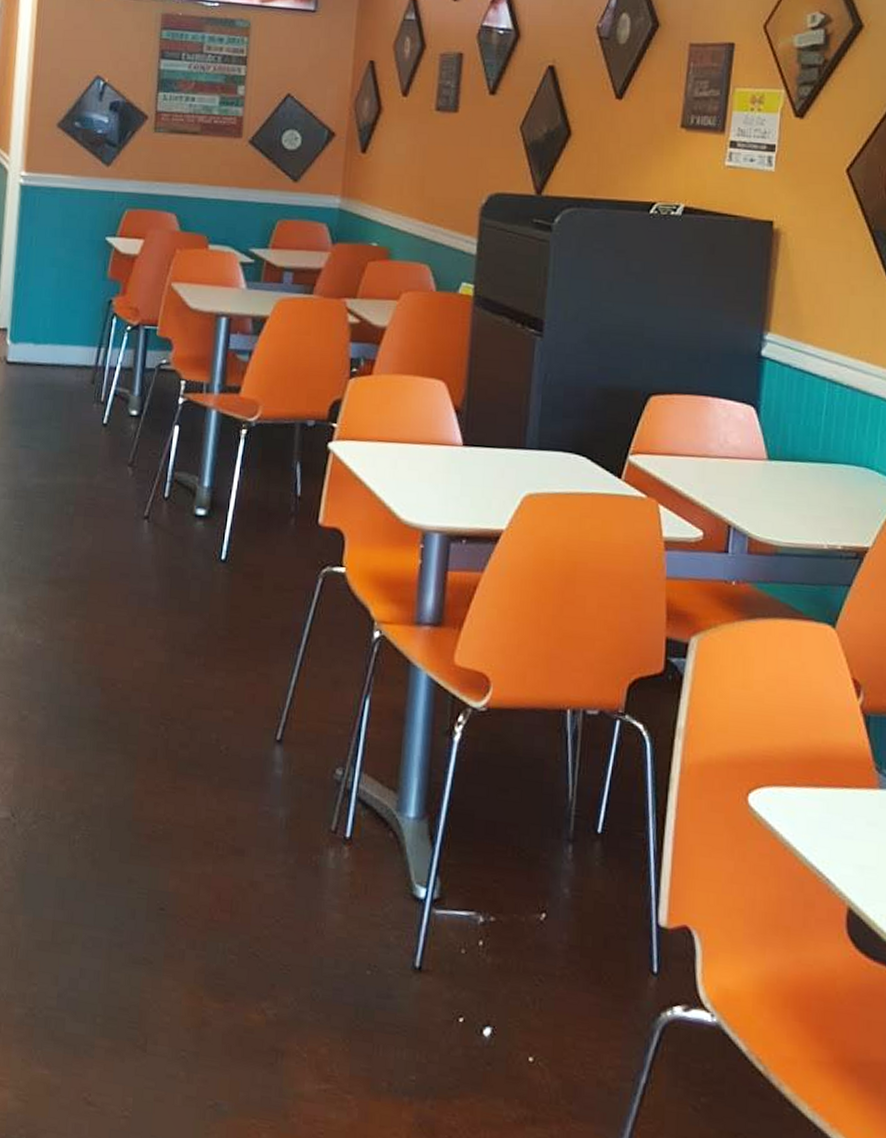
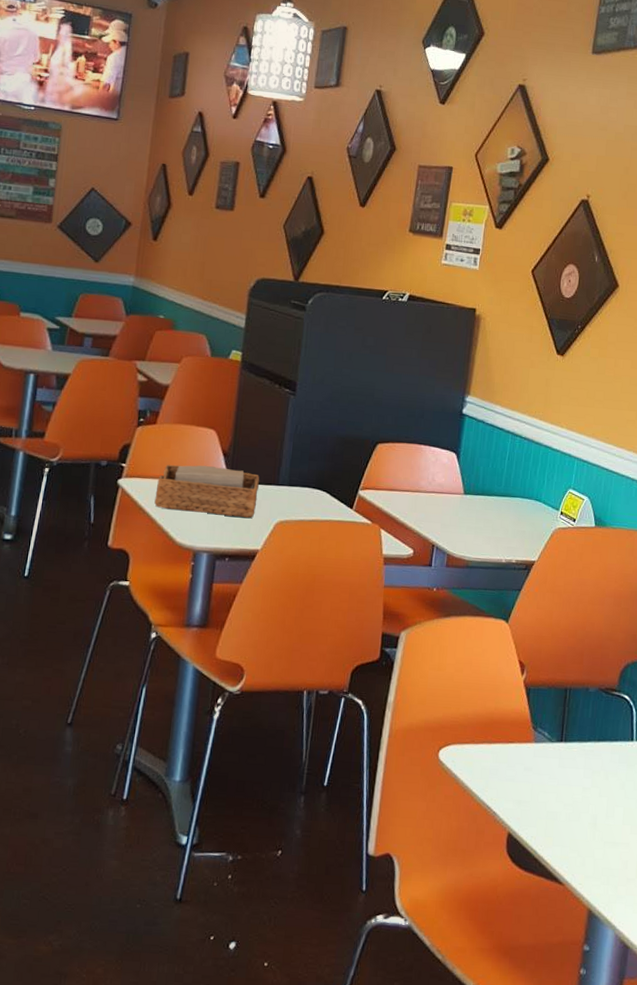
napkin holder: none [373,423,502,491] -> present [154,464,260,519]

